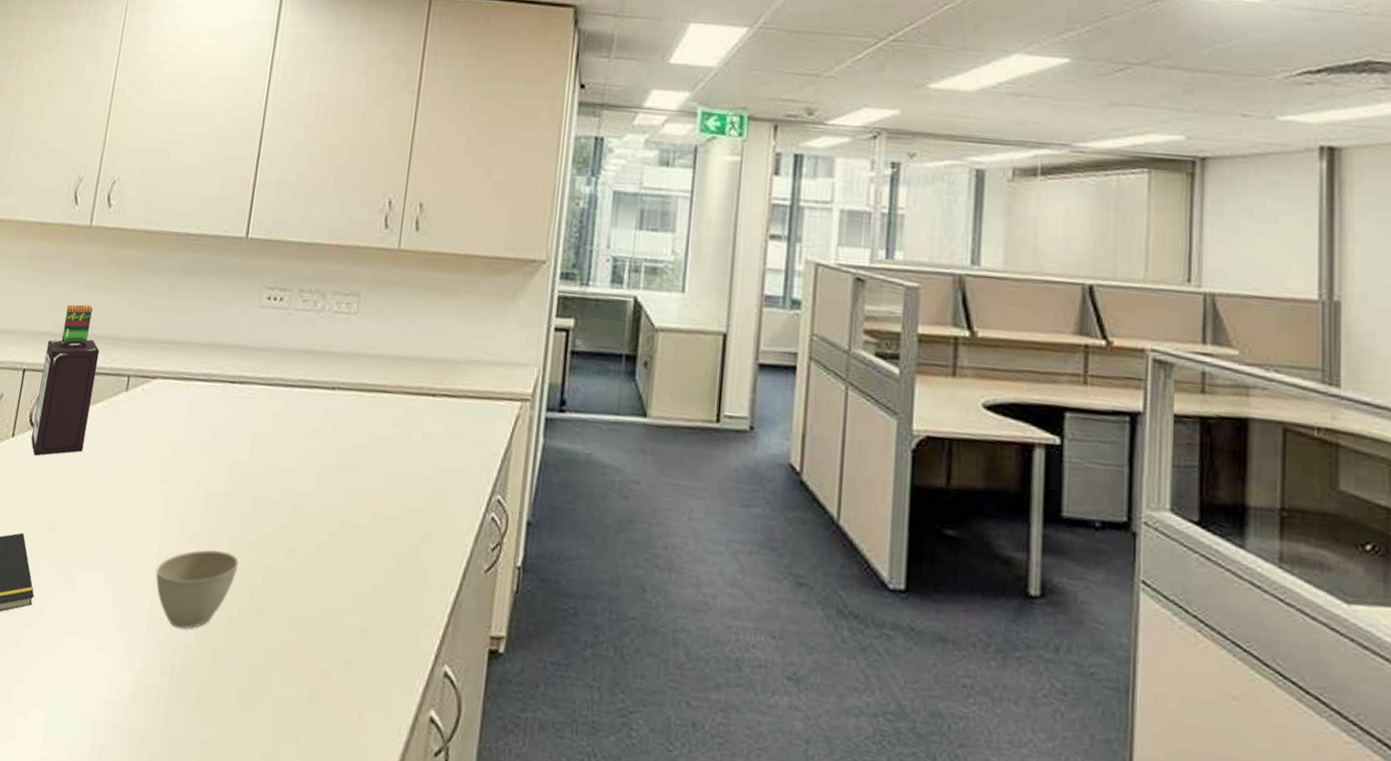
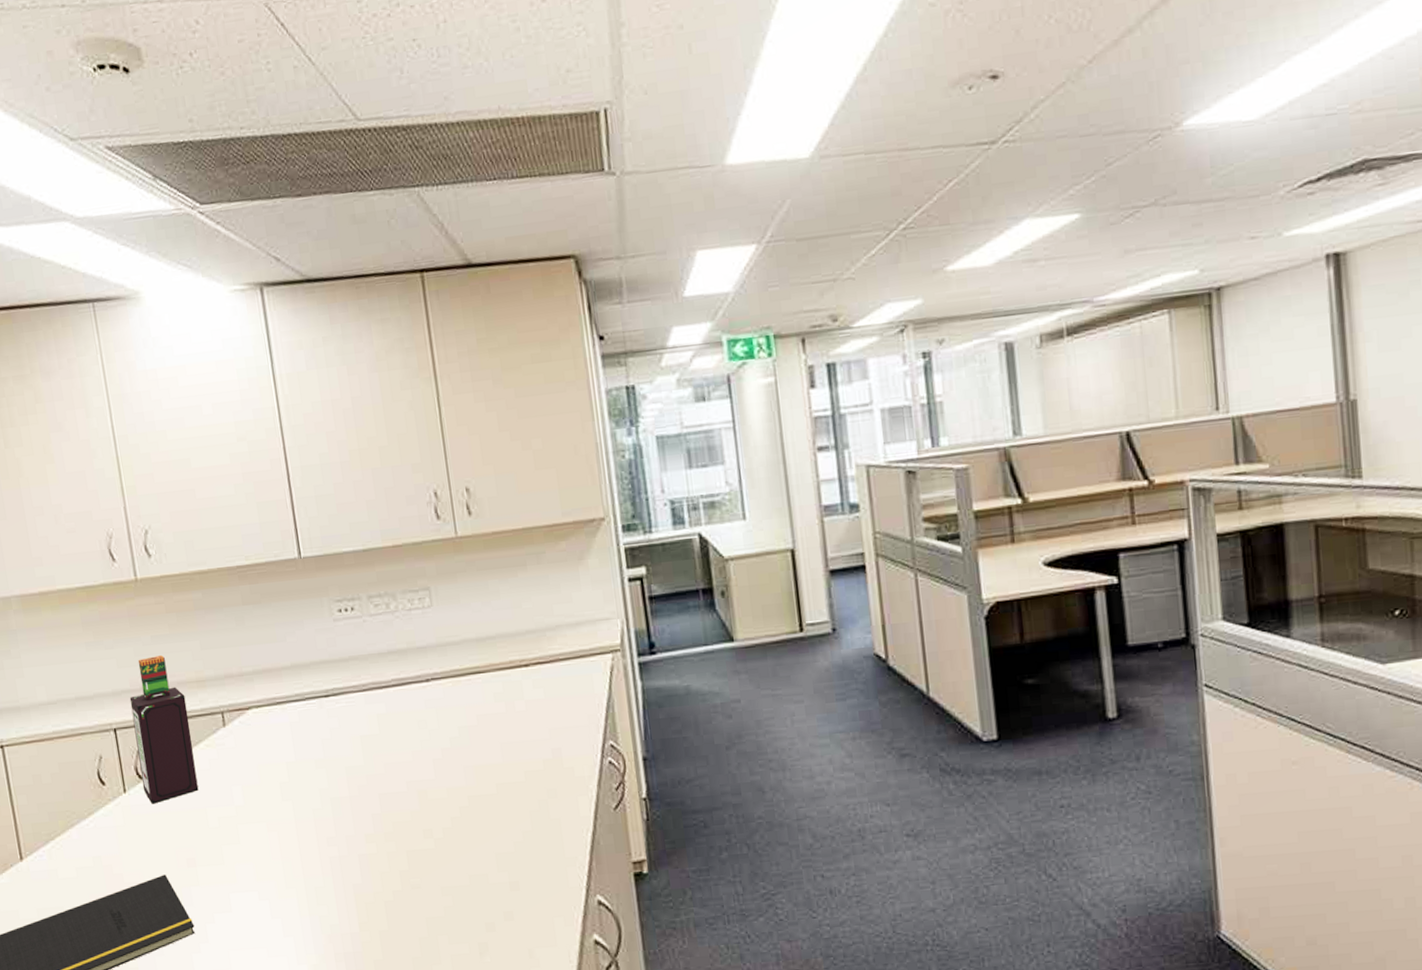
cup: present [156,550,239,629] -> none [304,847,382,921]

